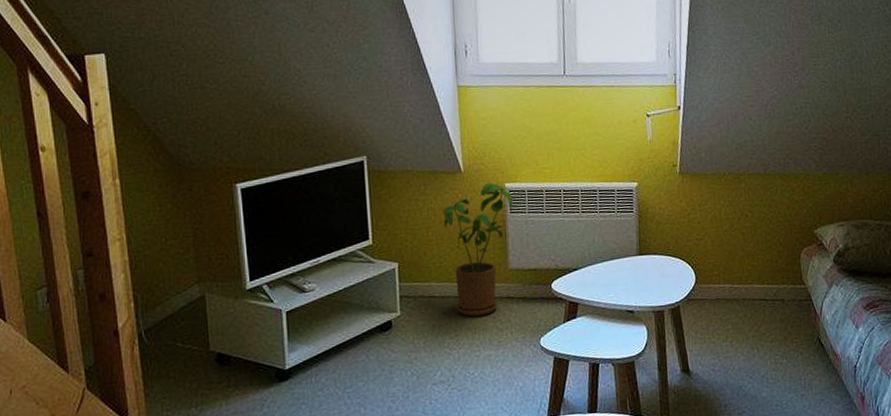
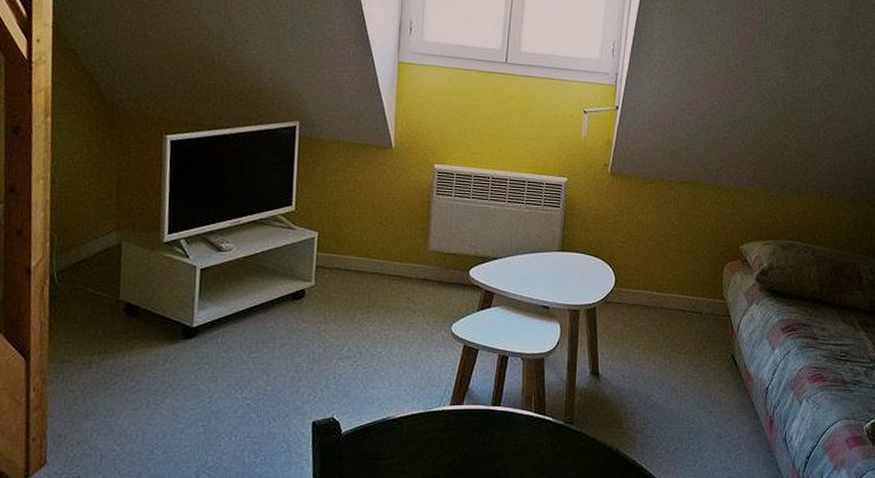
house plant: present [442,182,516,317] -> none [368,161,443,295]

